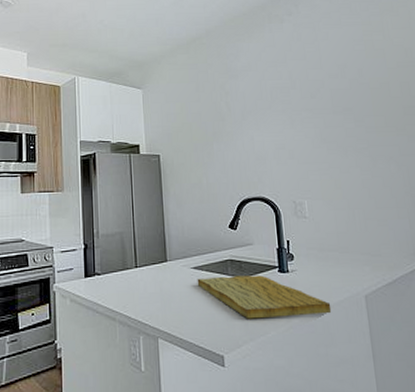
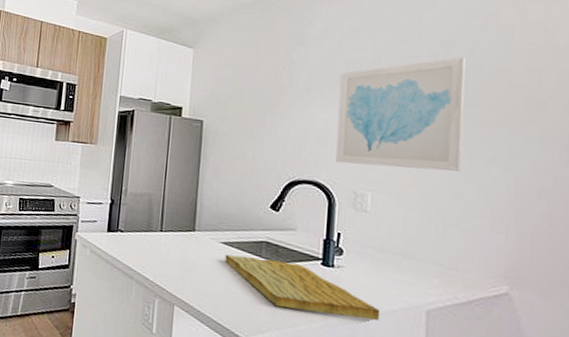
wall art: none [267,77,369,178] -> present [335,57,465,171]

